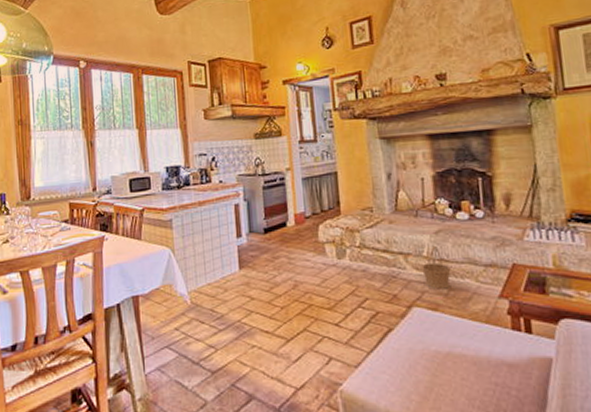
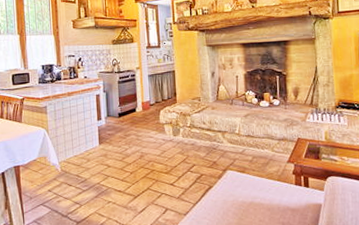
basket: present [421,247,451,289] -> none [234,126,255,157]

